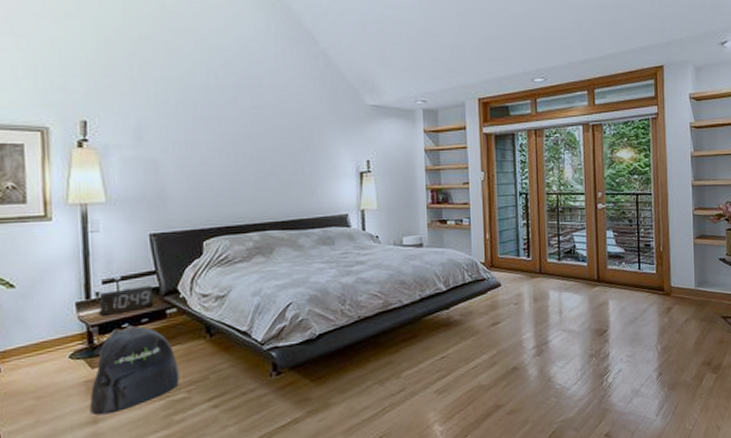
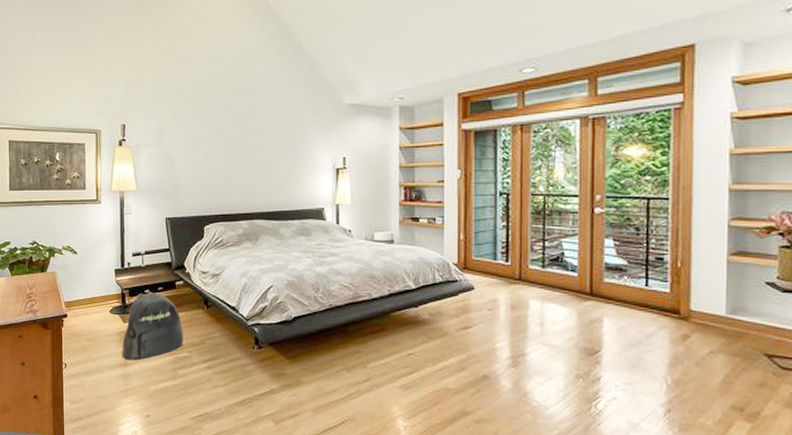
alarm clock: present [99,285,155,316] -> none [130,260,168,282]

